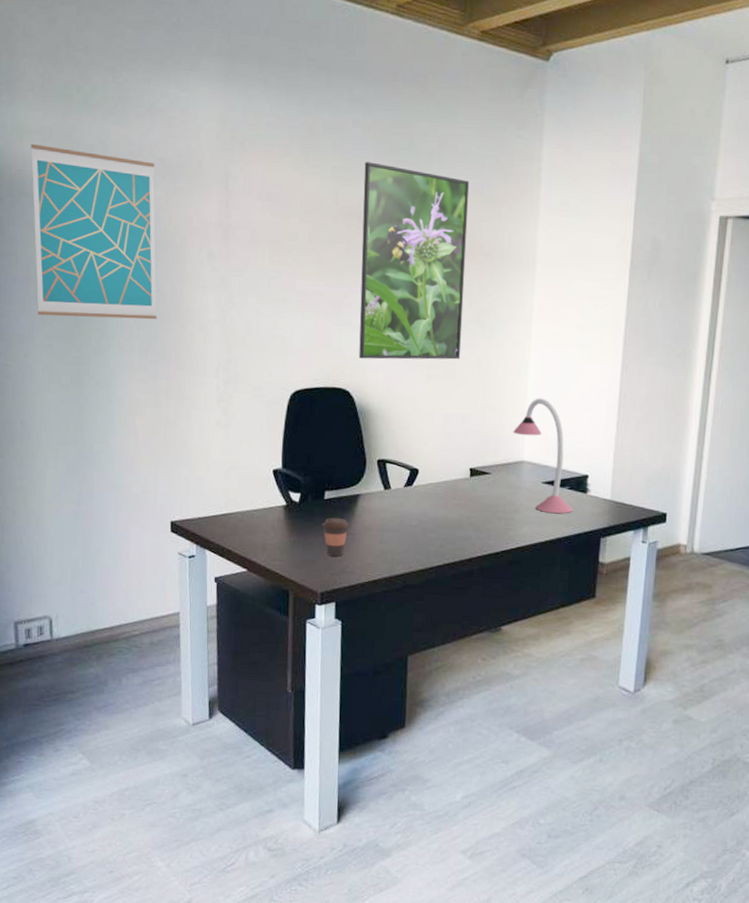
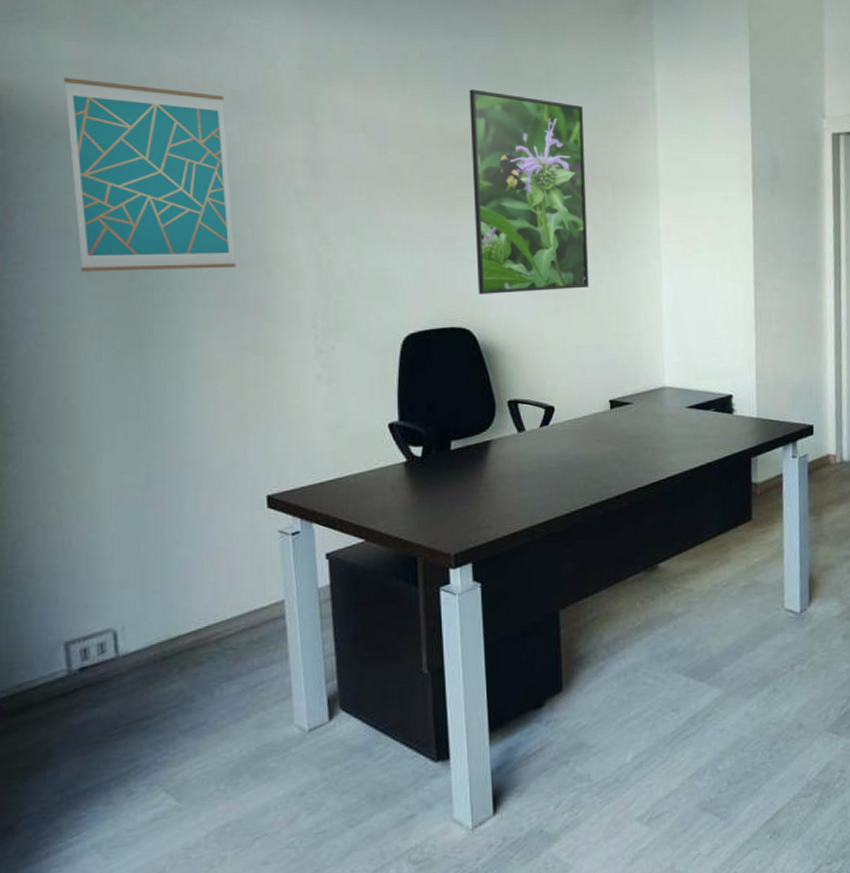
coffee cup: present [321,518,350,557] -> none [450,469,483,512]
desk lamp: present [513,398,573,514] -> none [651,321,720,438]

